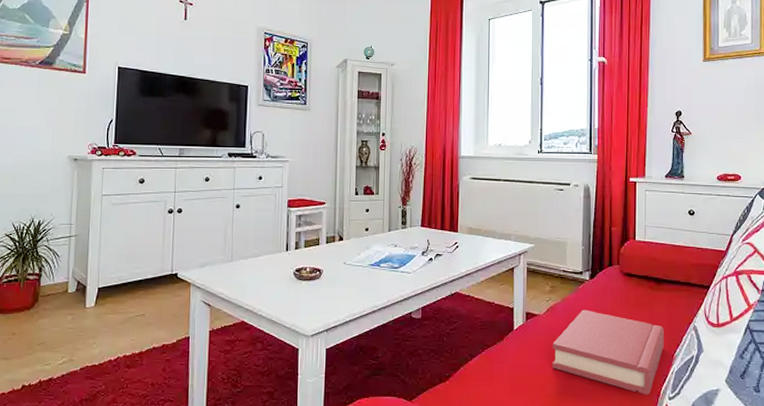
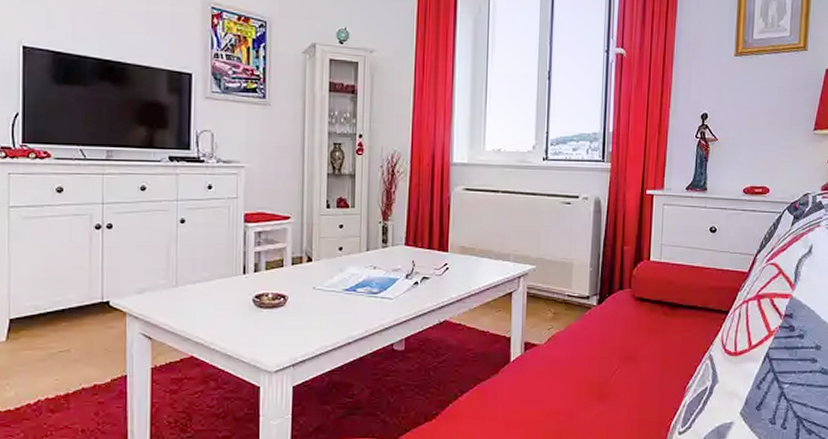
hardback book: present [552,309,664,395] -> none [552,338,677,431]

